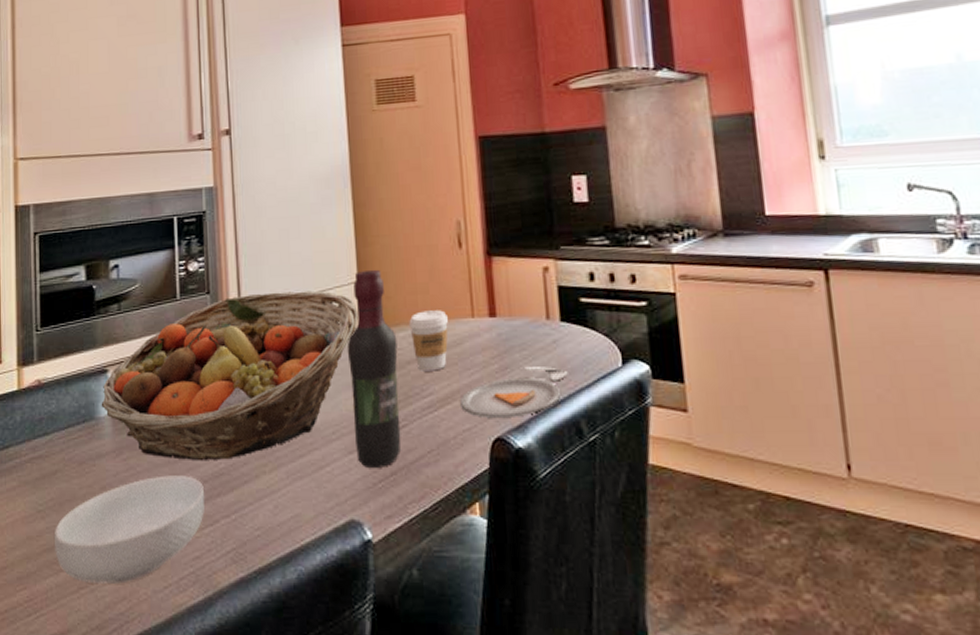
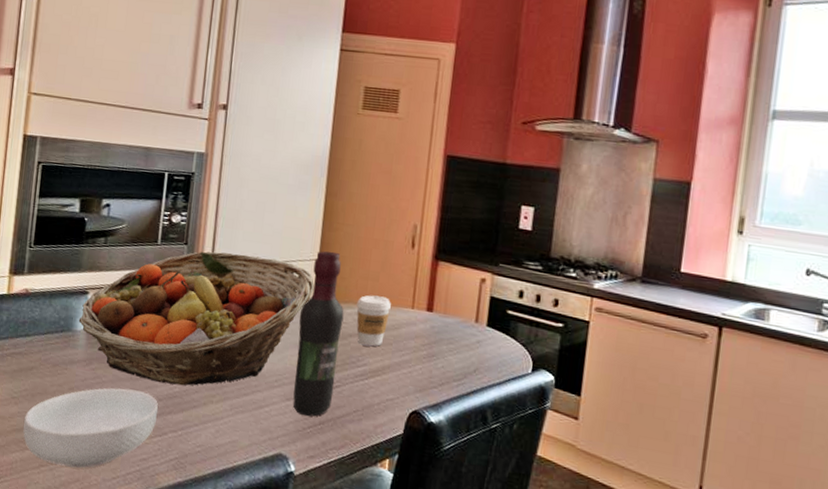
dinner plate: present [460,365,568,419] -> none [388,358,485,398]

